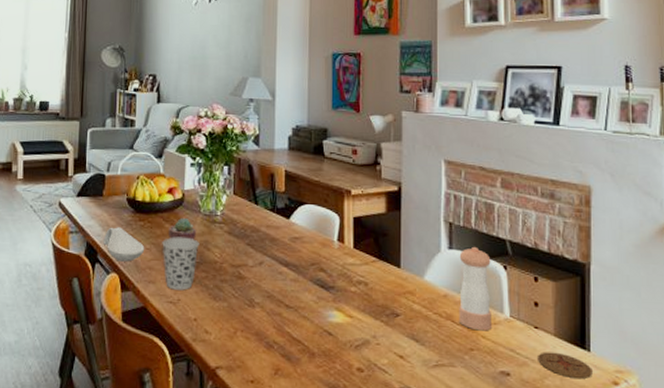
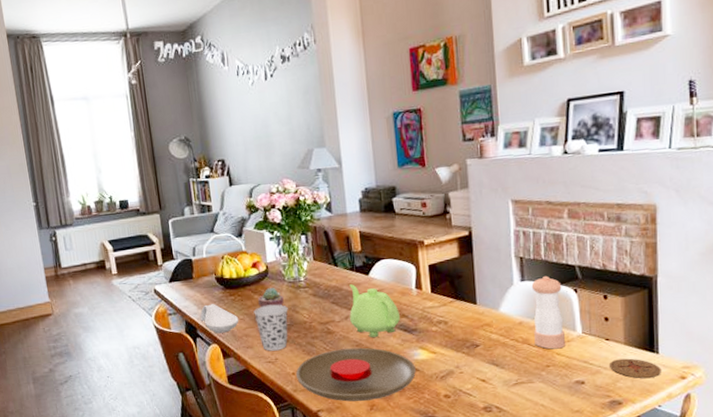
plate: none [198,298,329,363] -> present [296,347,416,402]
teapot: none [264,226,318,290] -> present [349,284,400,337]

